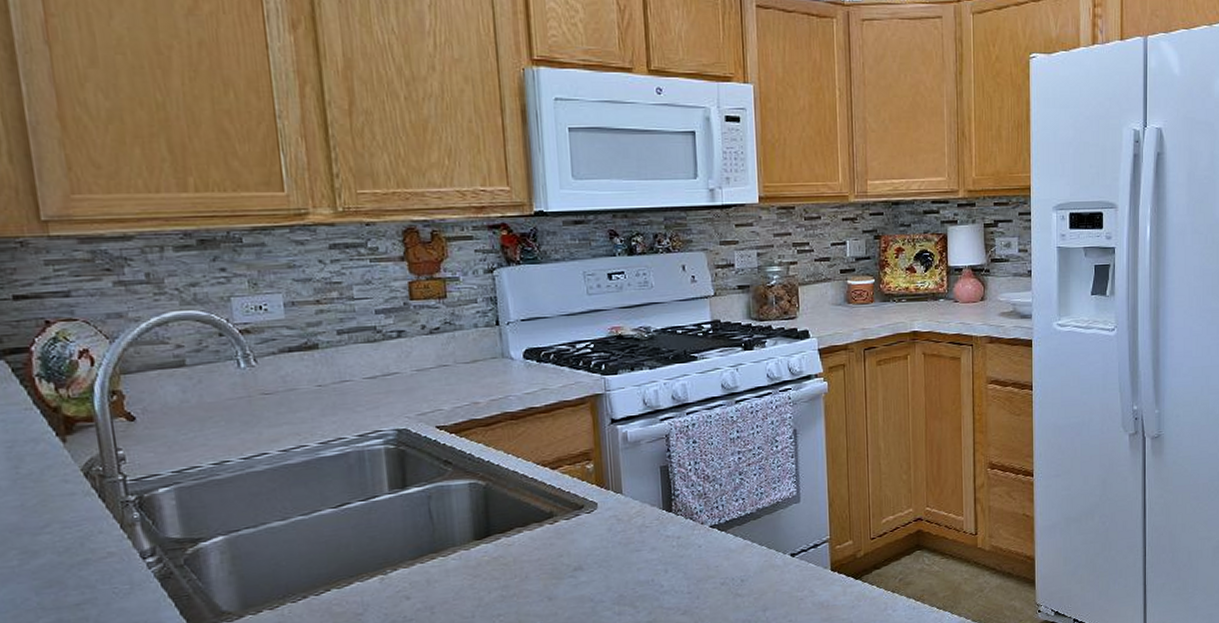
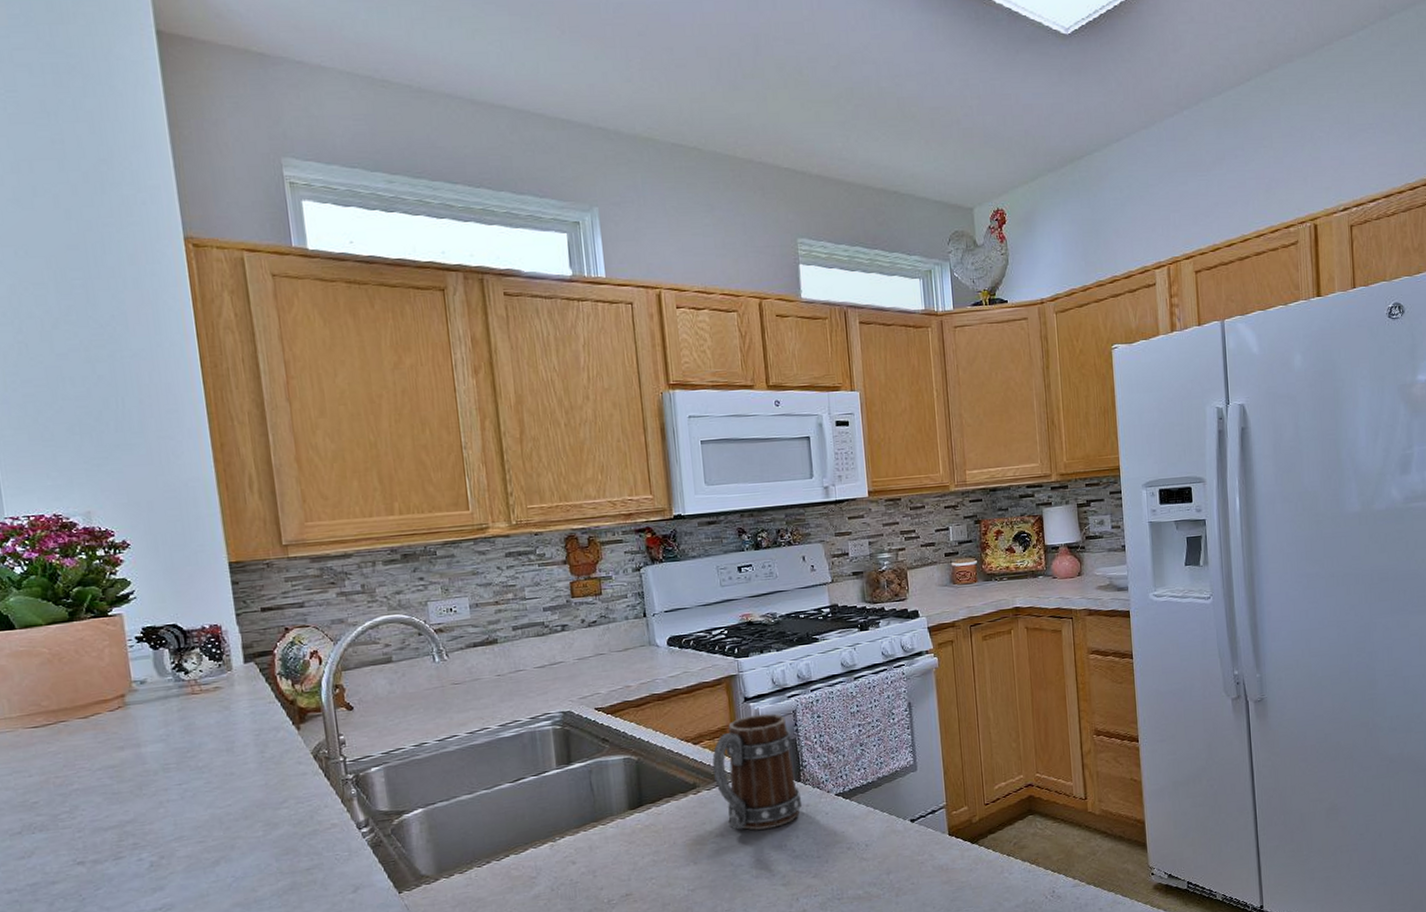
mug: none [572,437,672,564] -> present [712,713,802,830]

